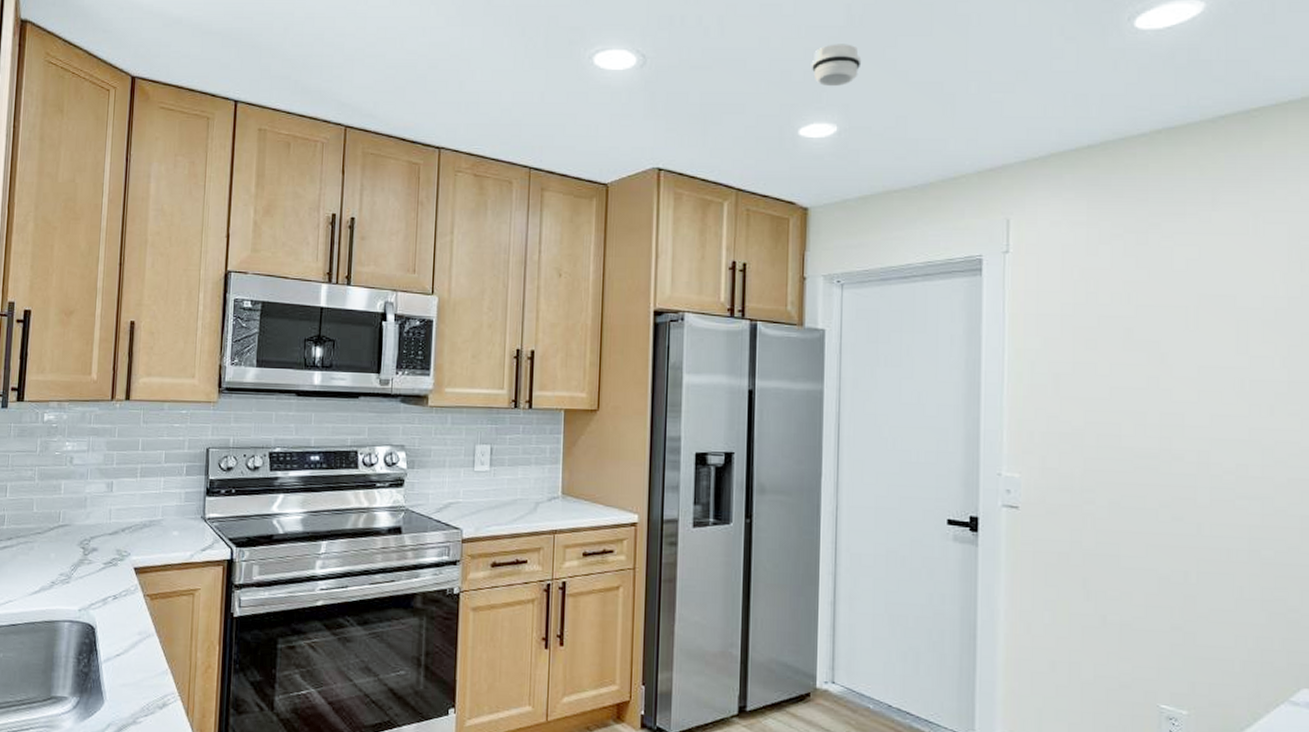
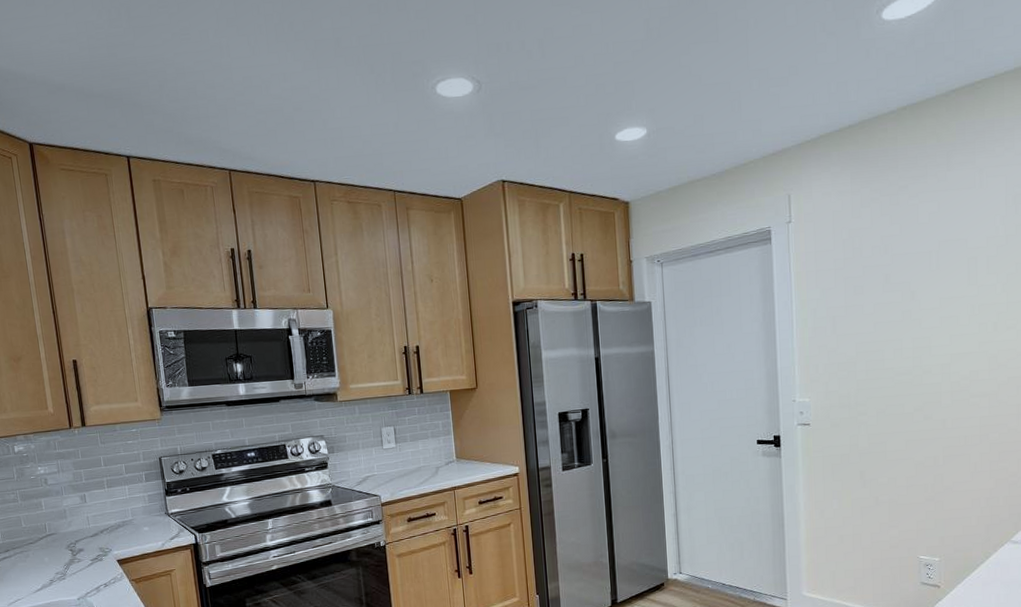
smoke detector: present [811,44,862,87] -> none [620,55,662,95]

